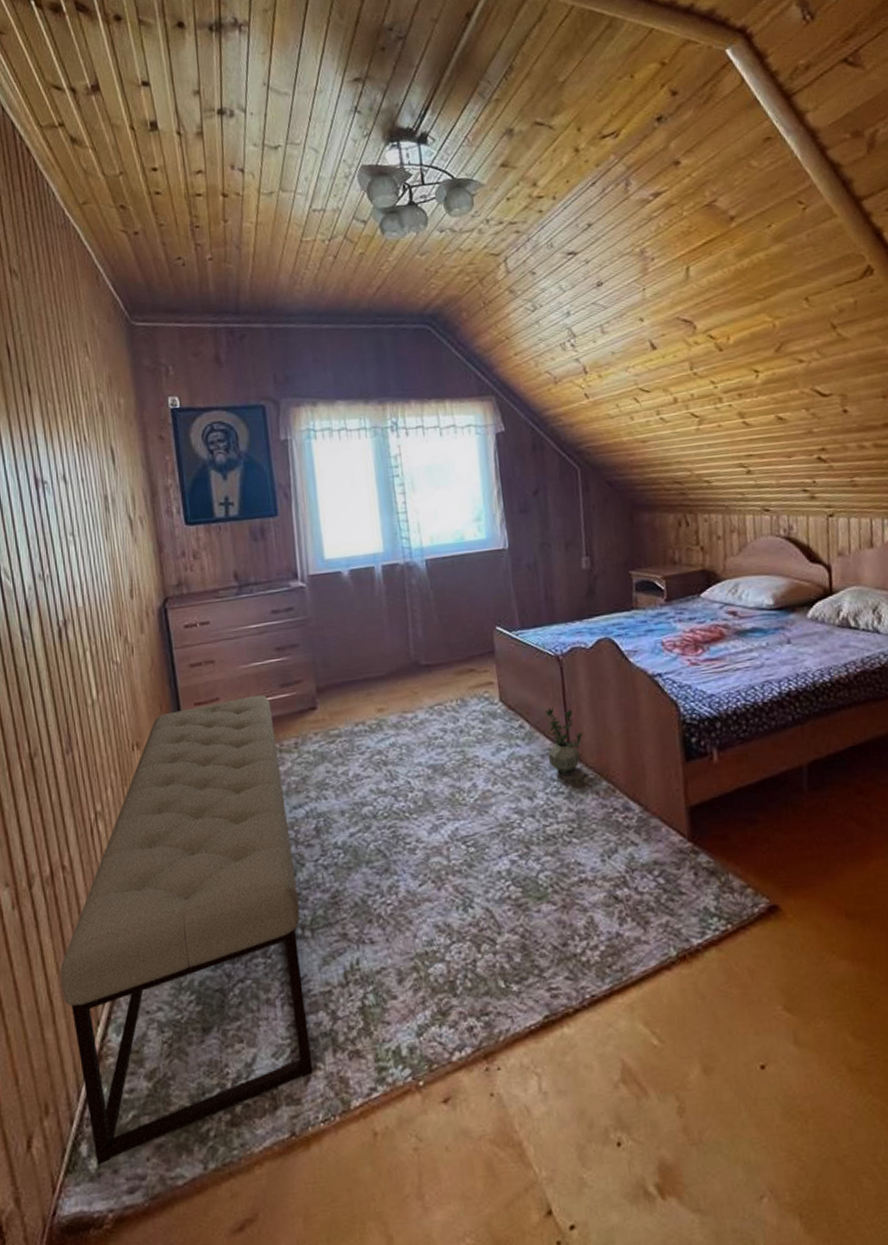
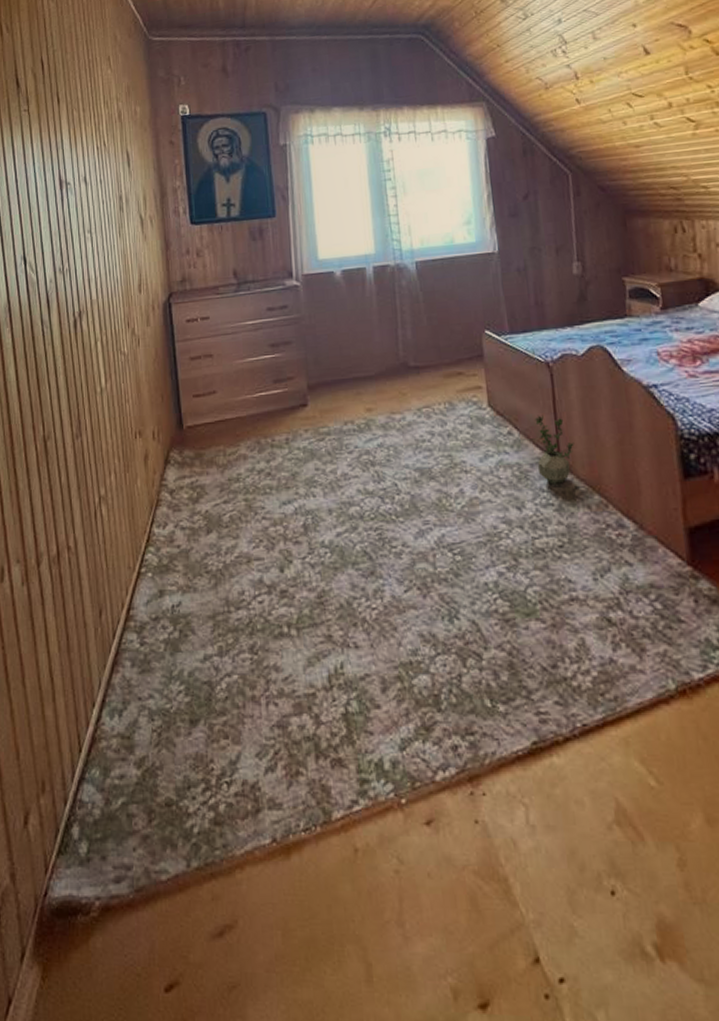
bench: present [60,694,313,1165] -> none [61,389,296,850]

